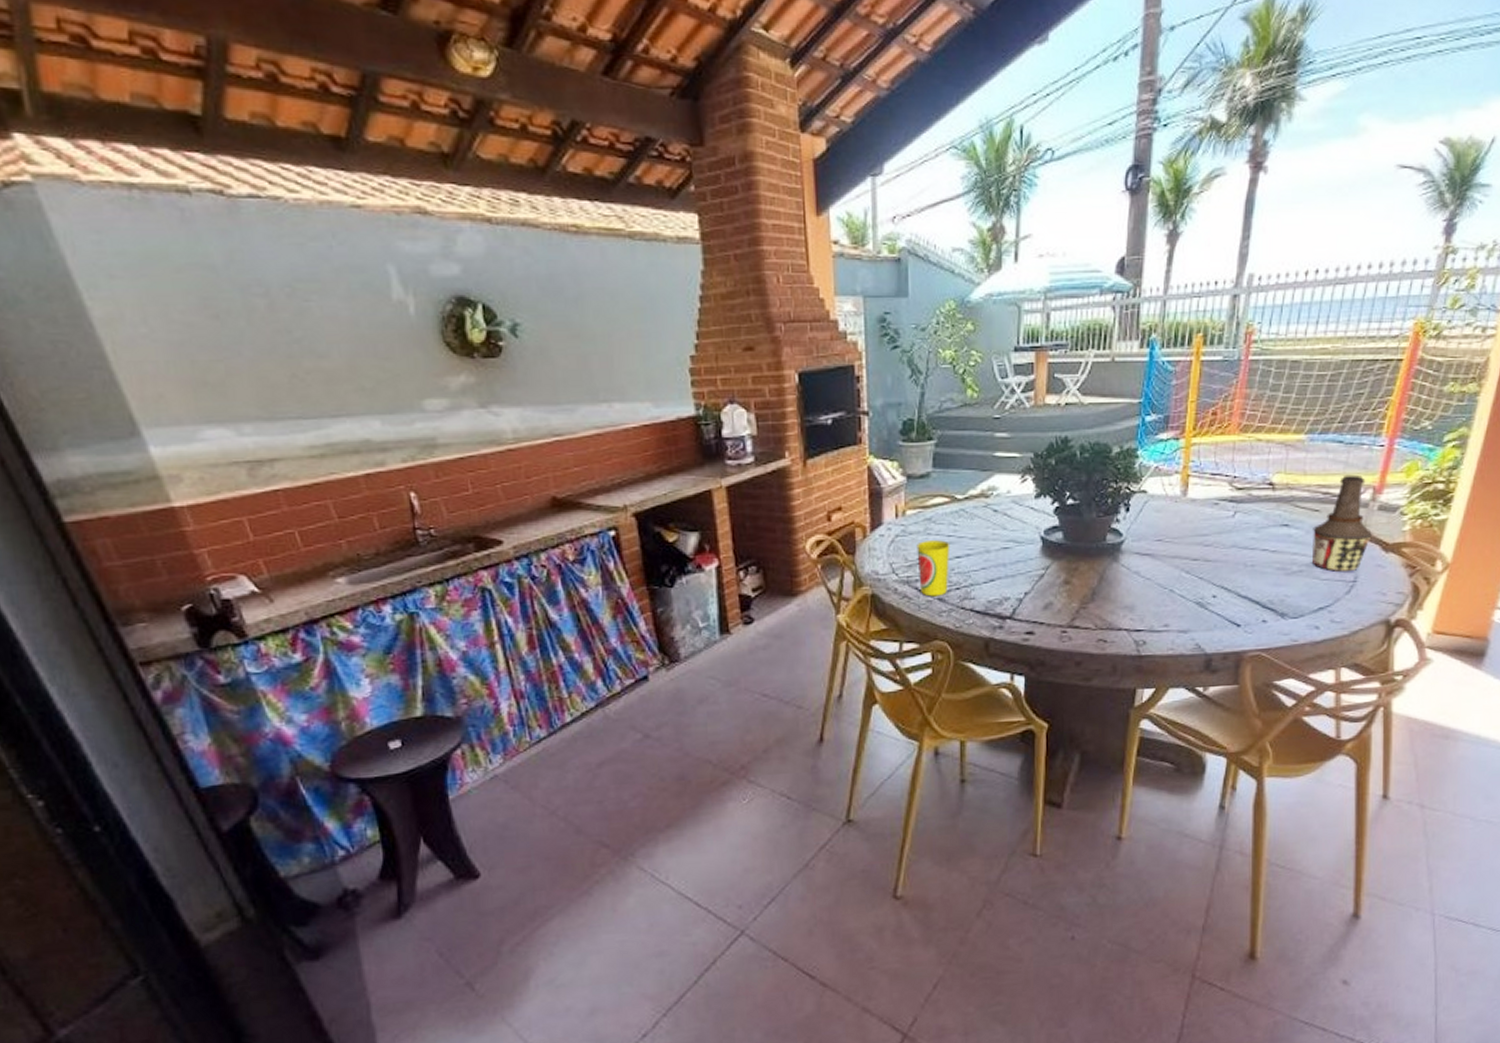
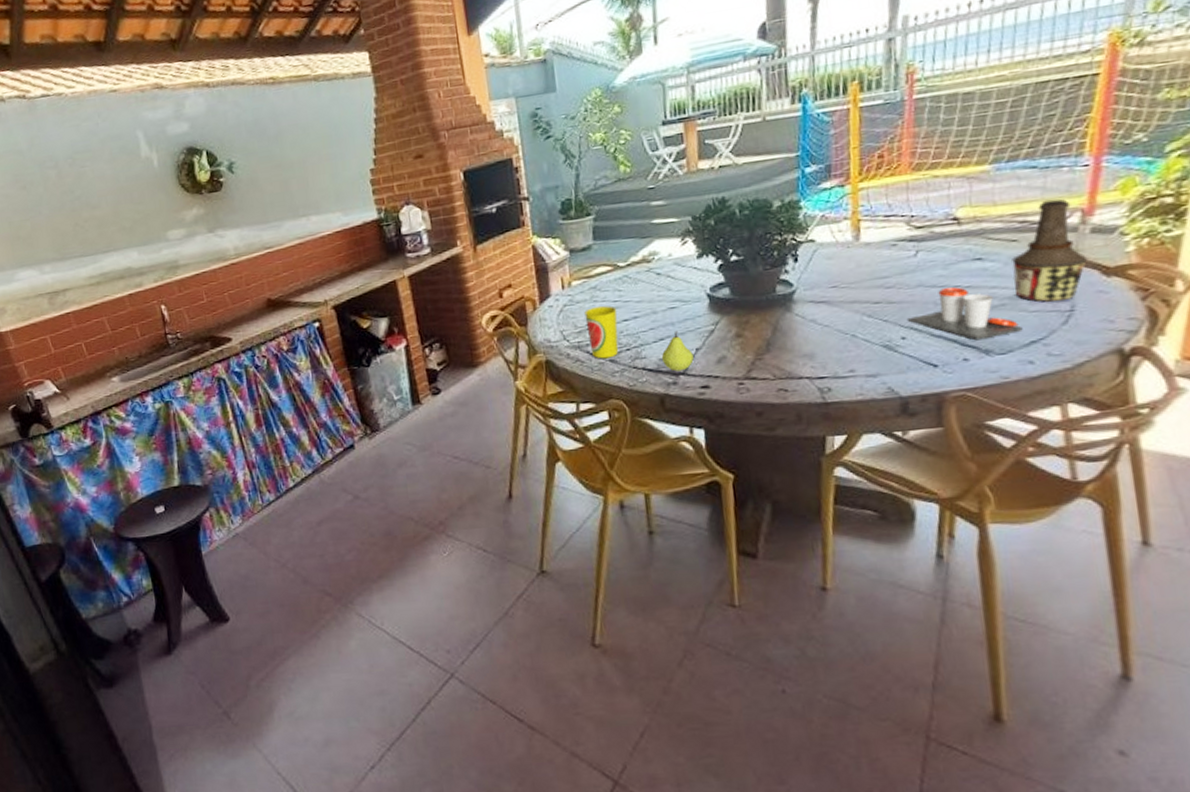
fruit: none [991,572,1021,615] -> present [662,330,694,372]
cup: none [1220,551,1314,604] -> present [908,287,1023,341]

